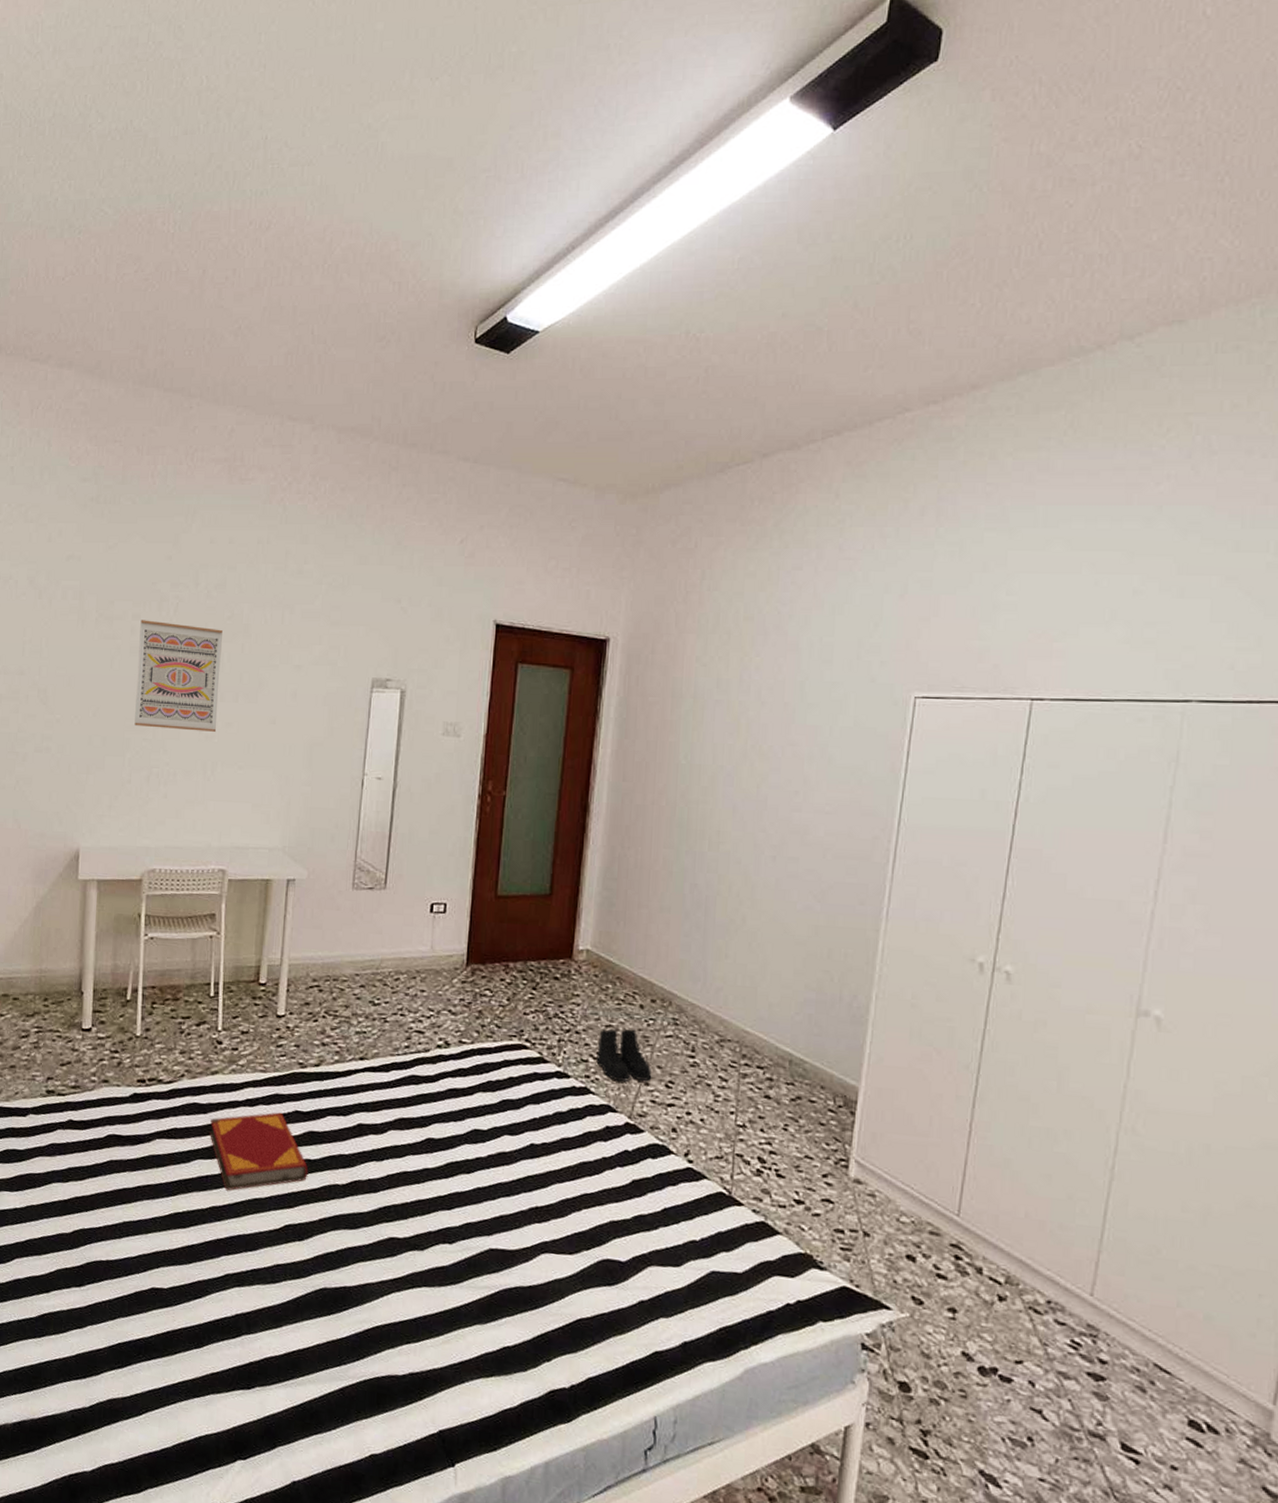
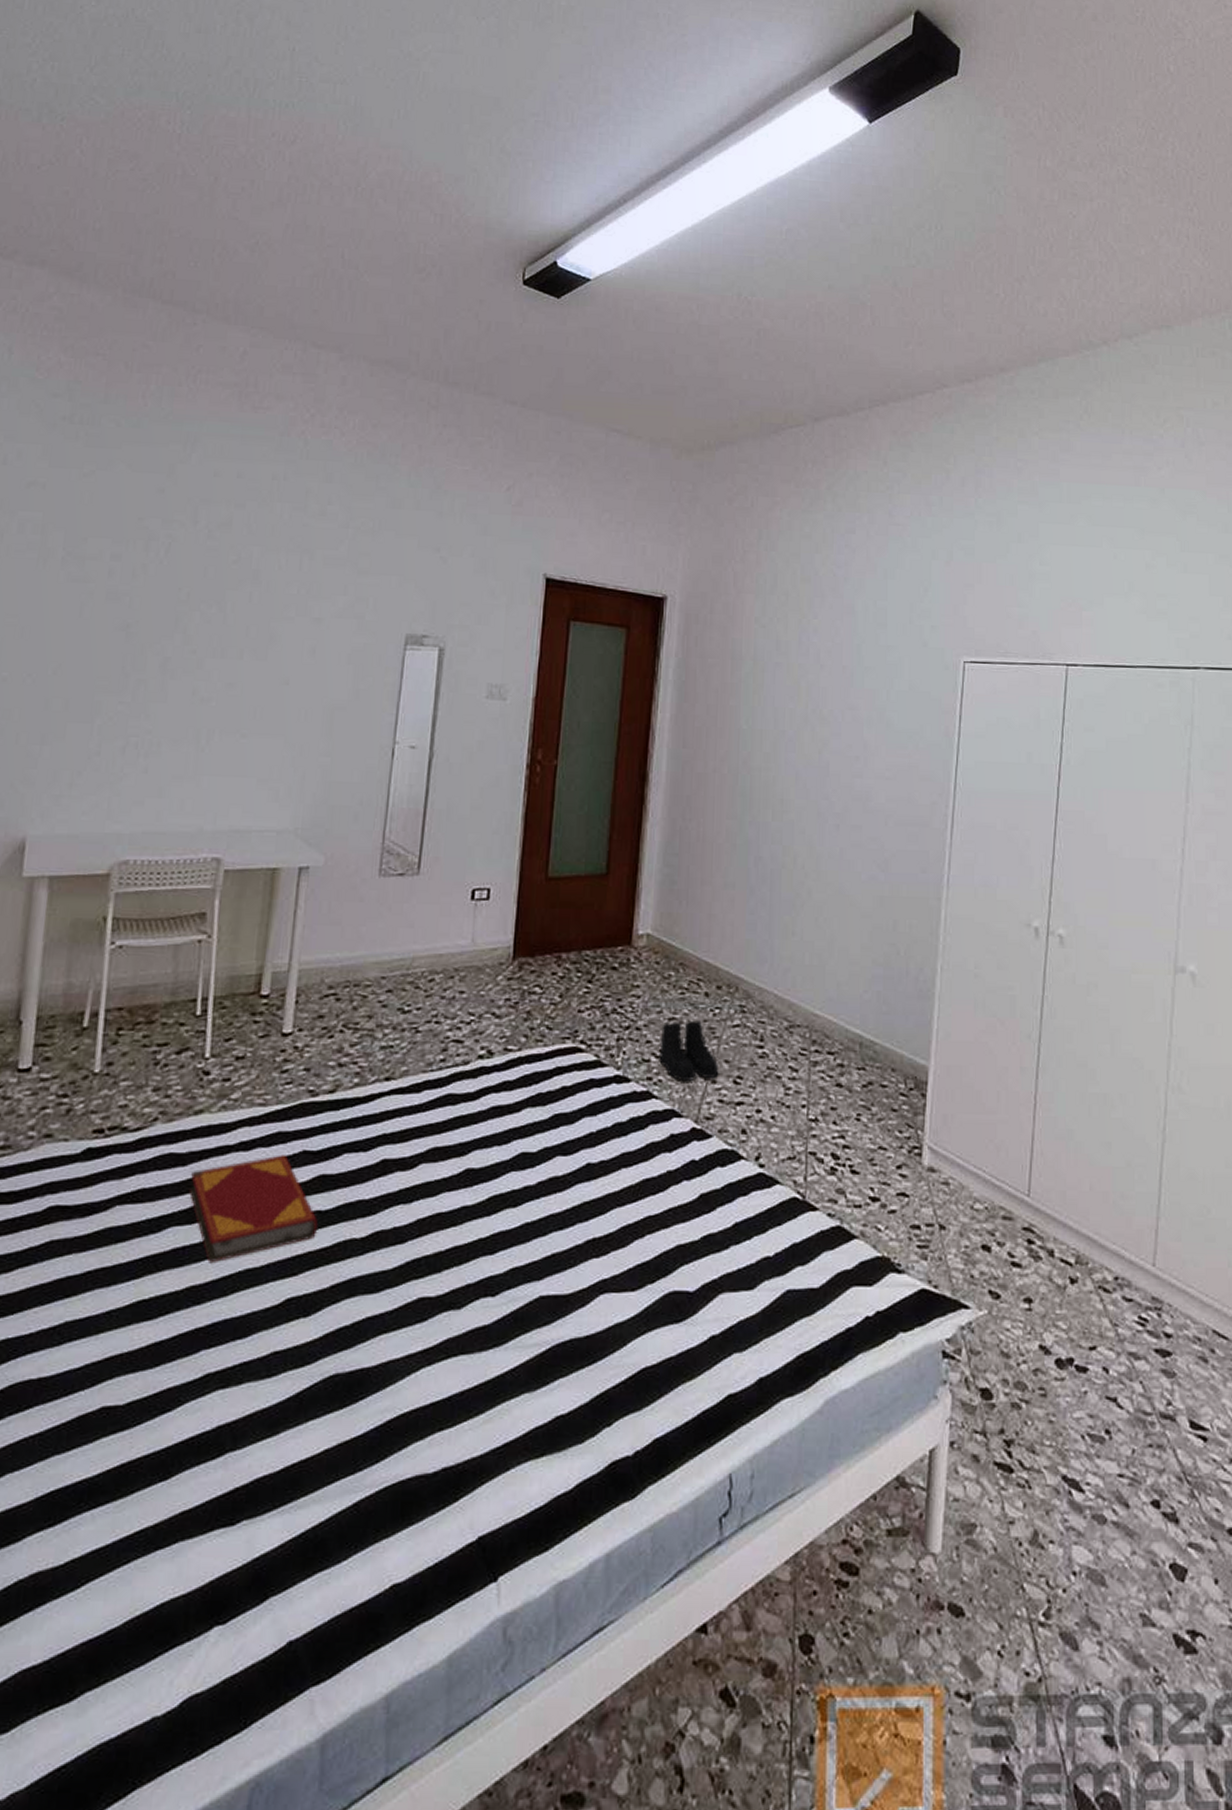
wall art: present [134,620,222,732] -> none [108,561,226,694]

